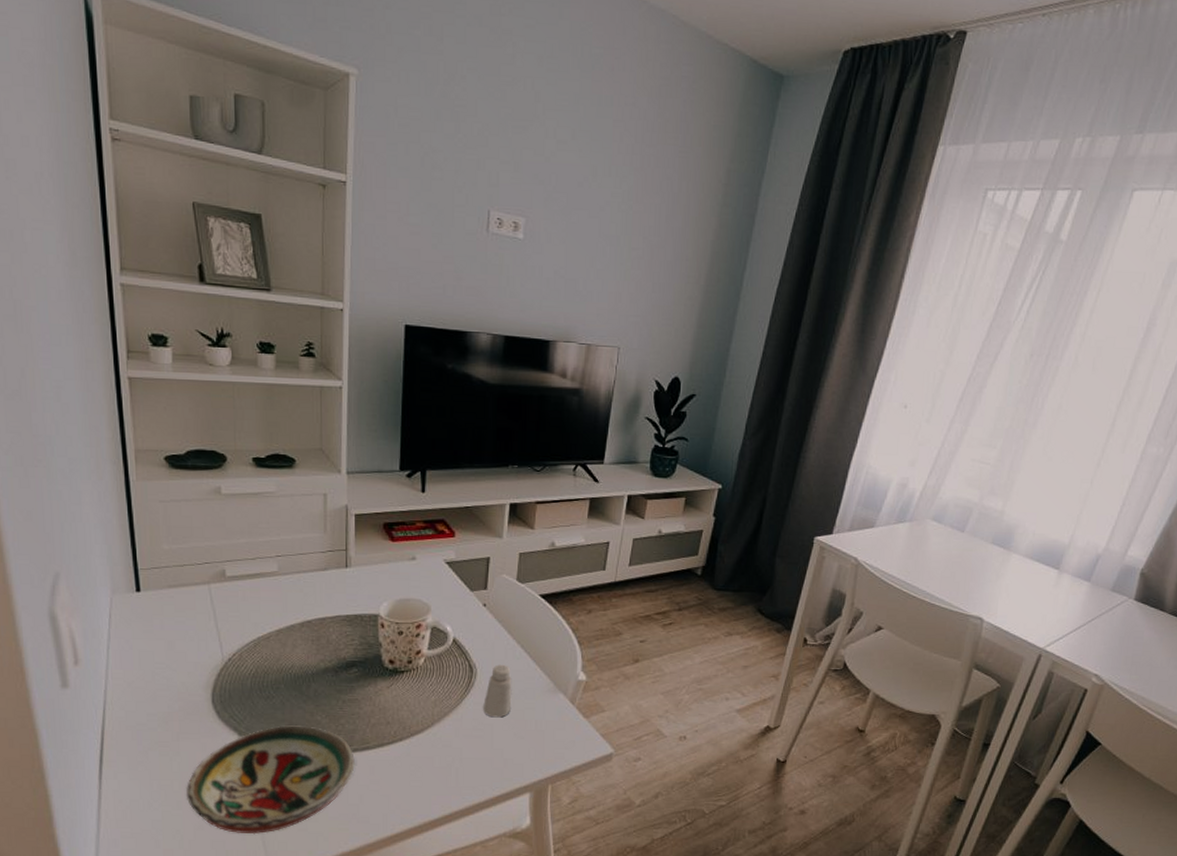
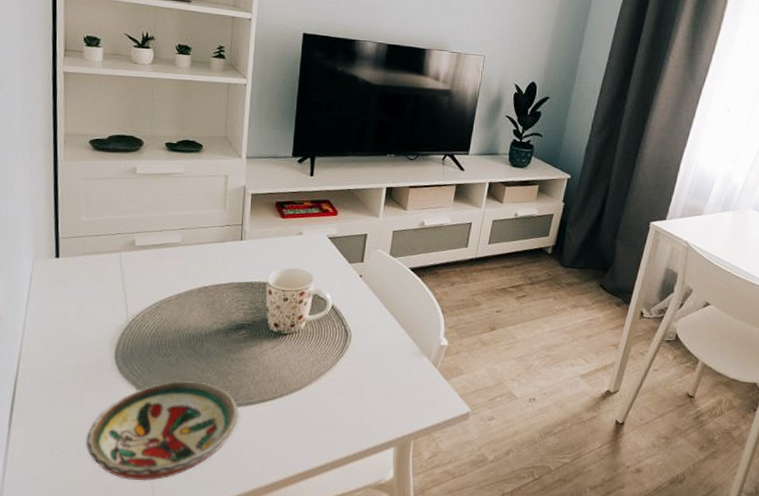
saltshaker: present [483,664,512,718] -> none [356,329,382,378]

